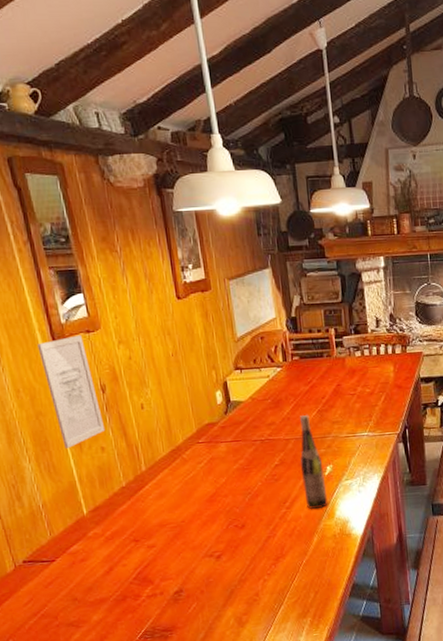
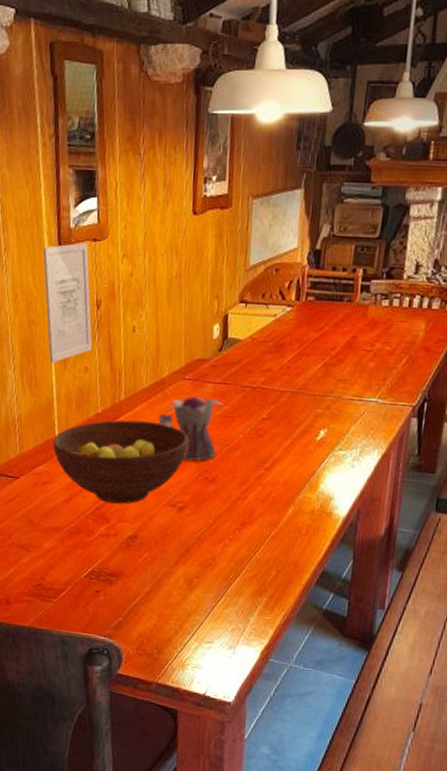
fruit bowl: none [82,485,214,566] -> present [52,420,188,505]
teapot: none [181,455,241,515] -> present [158,395,223,462]
wine bottle: present [299,415,328,509] -> none [288,366,317,478]

